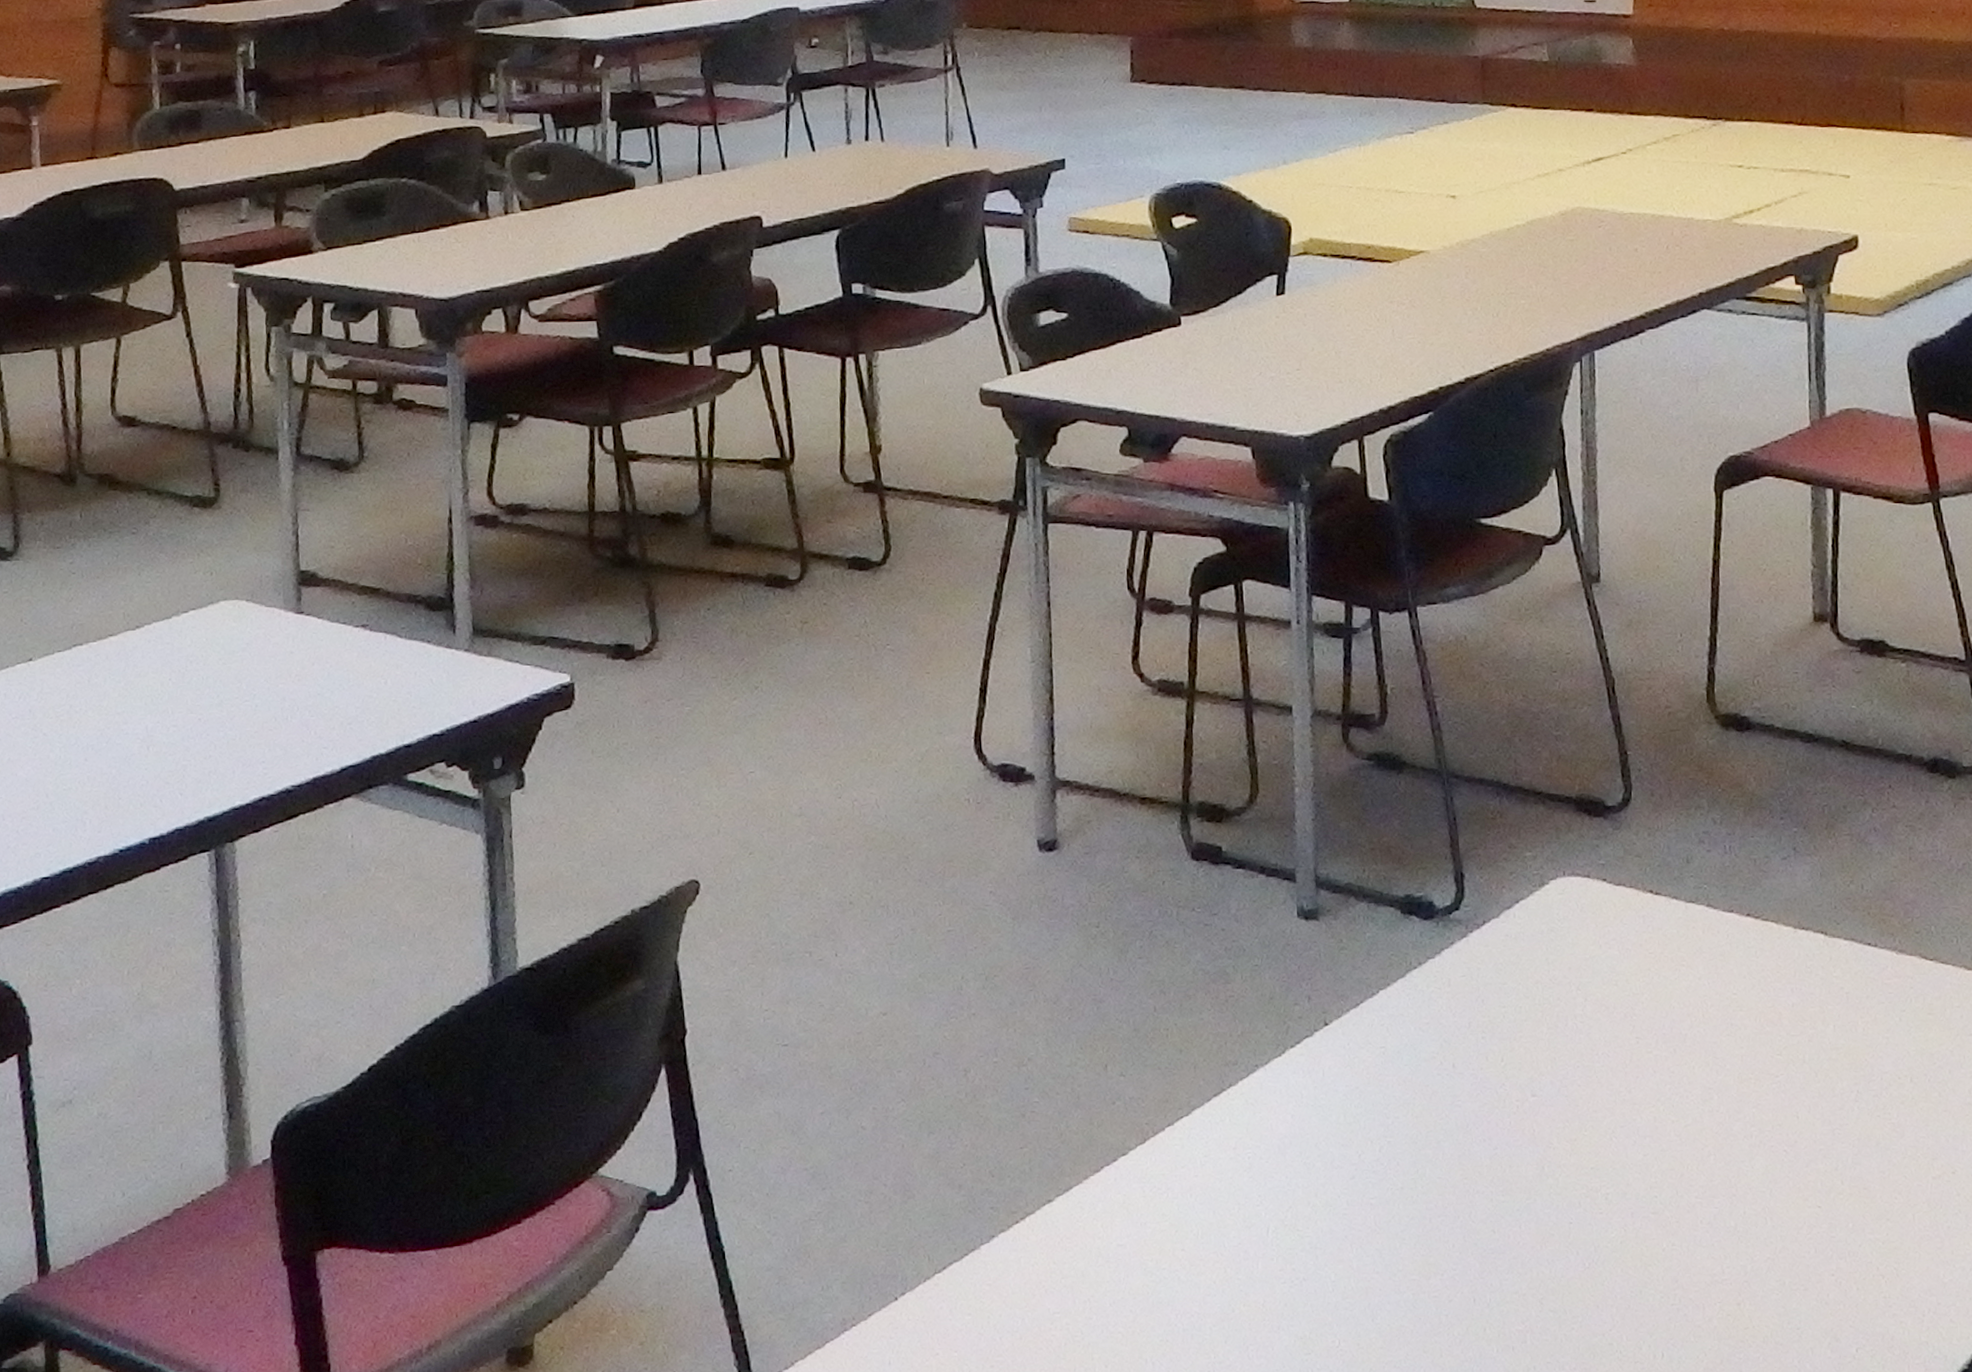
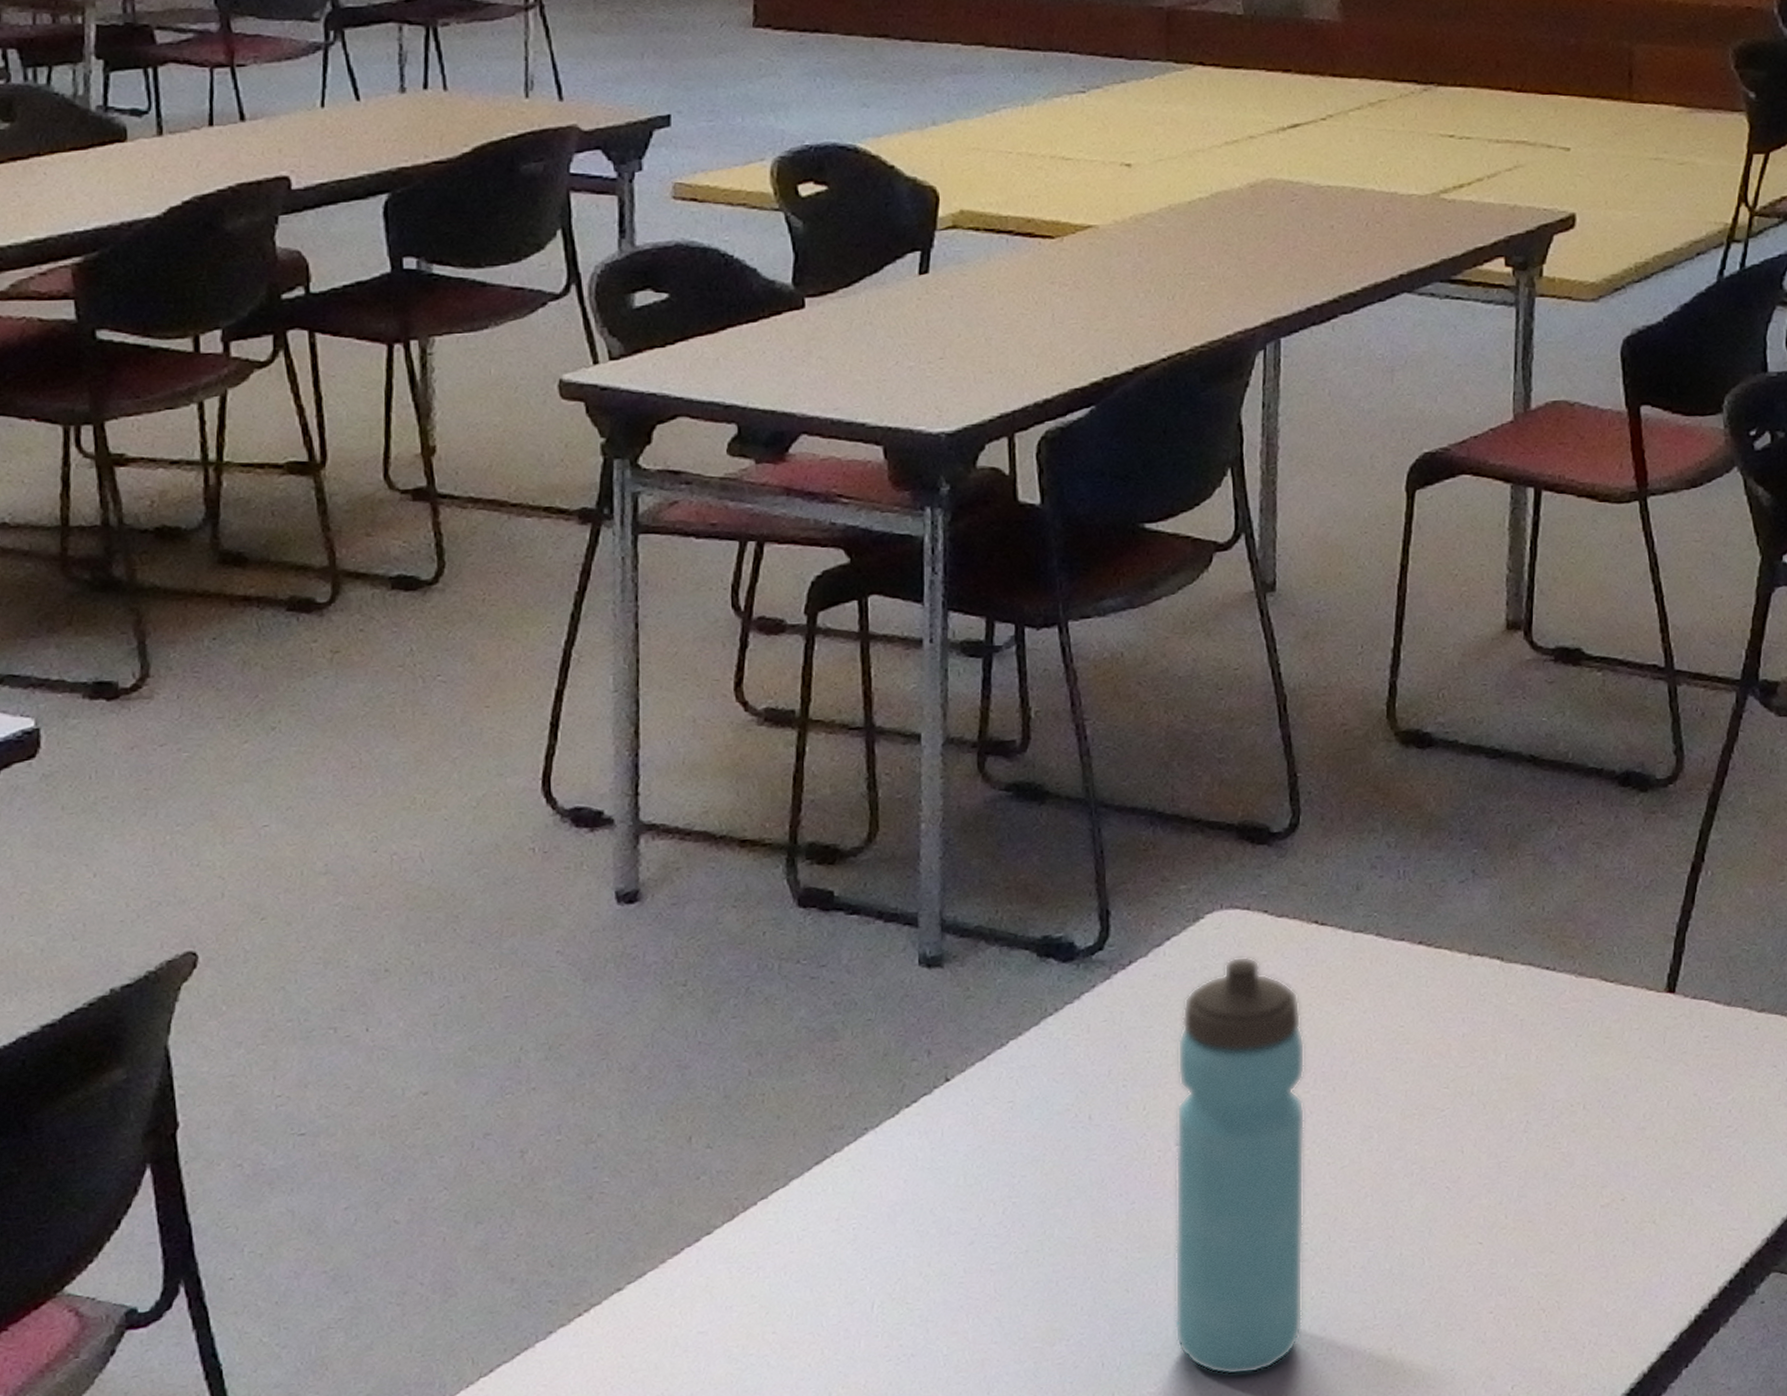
water bottle: none [1529,921,1656,1319] -> present [1175,956,1305,1376]

